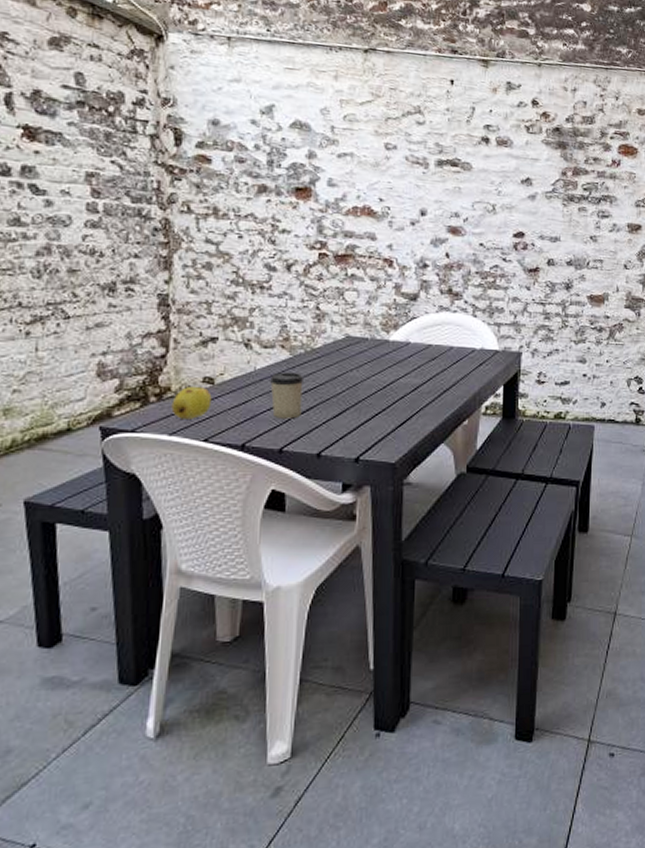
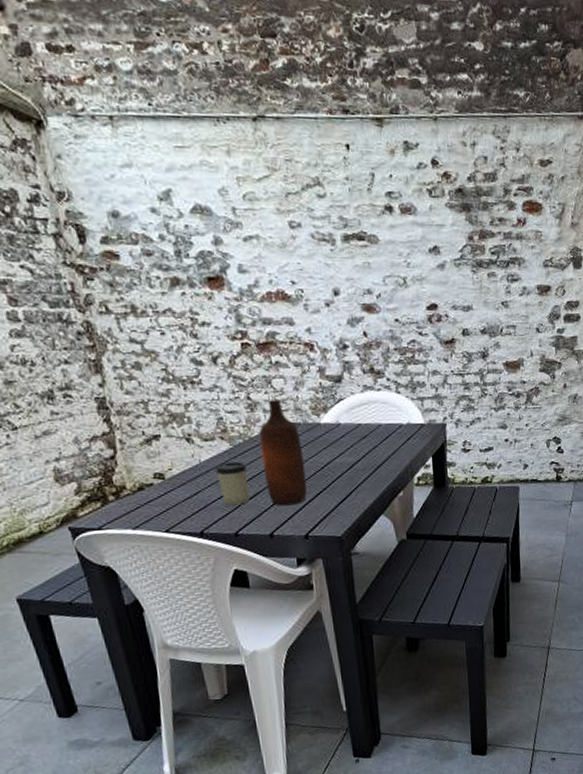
fruit: present [171,387,212,419] -> none [129,483,166,514]
bottle: none [321,312,367,424] -> present [259,400,308,506]

